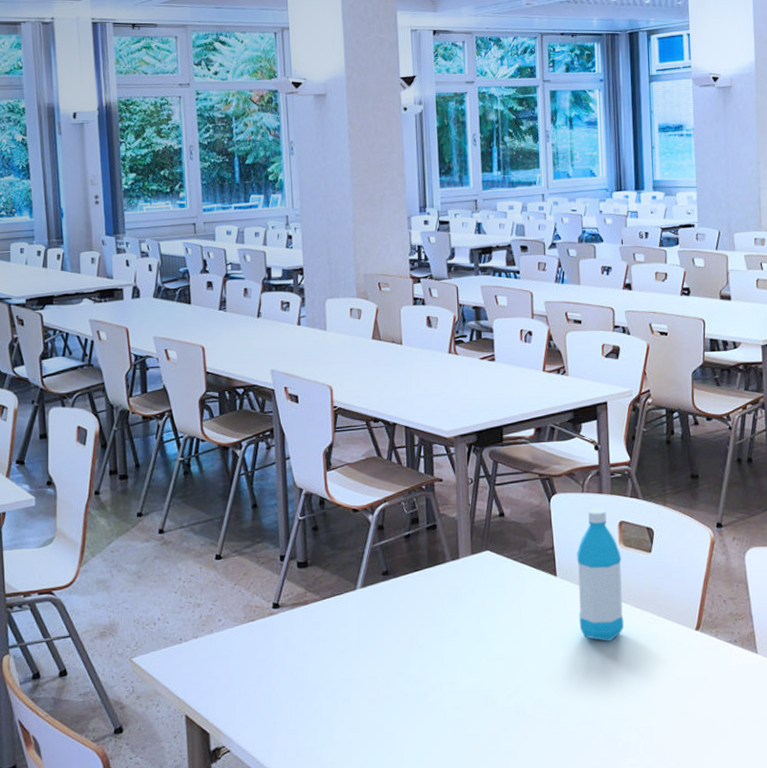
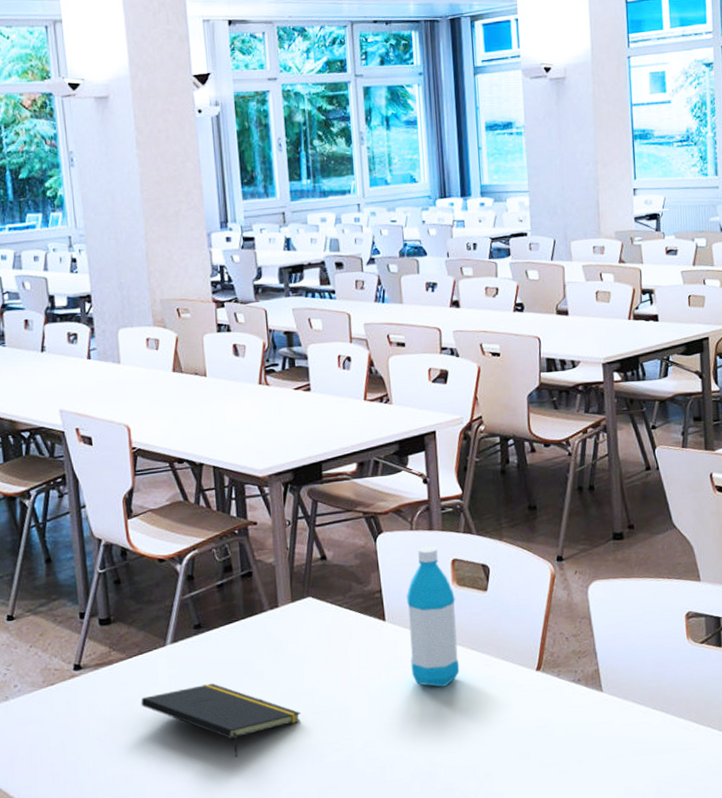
notepad: none [331,626,476,698] -> present [141,683,301,758]

